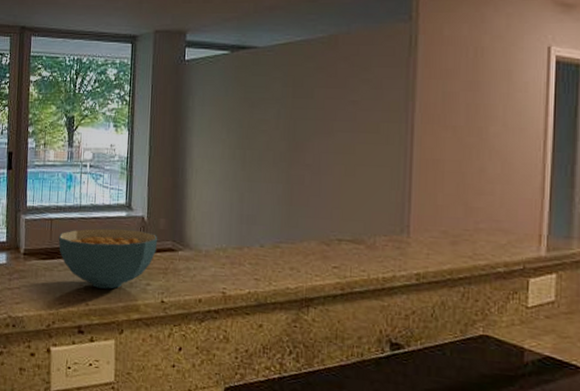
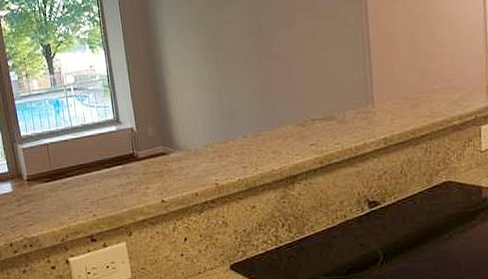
cereal bowl: present [58,228,158,289] -> none [56,141,150,199]

